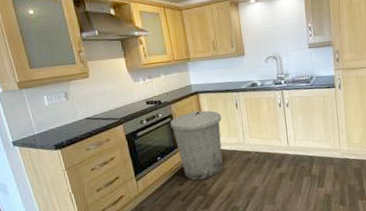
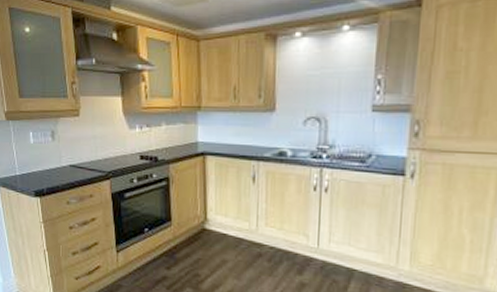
trash can: present [170,110,223,181] -> none [166,177,232,269]

